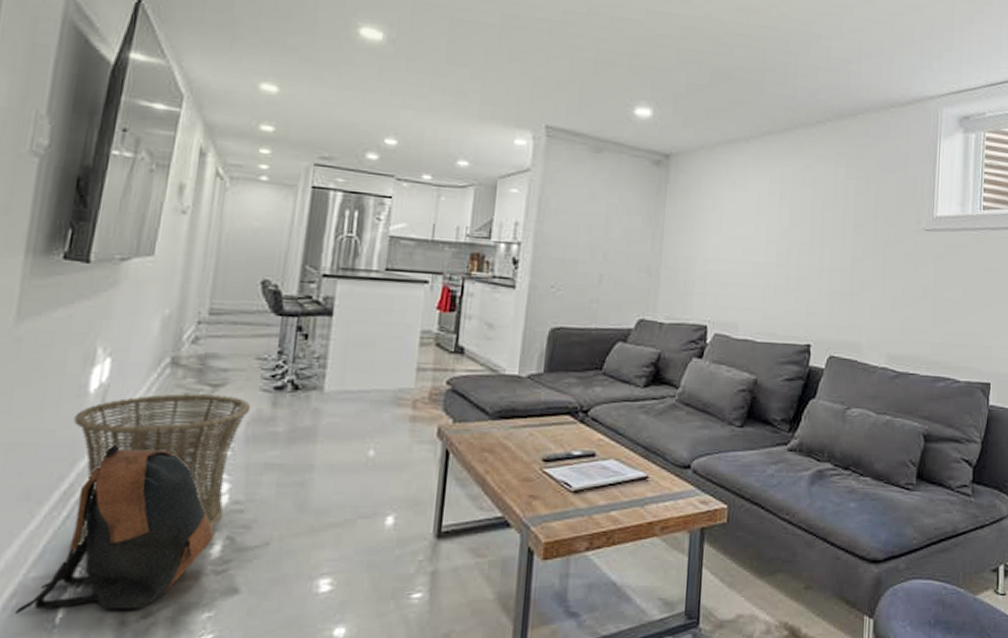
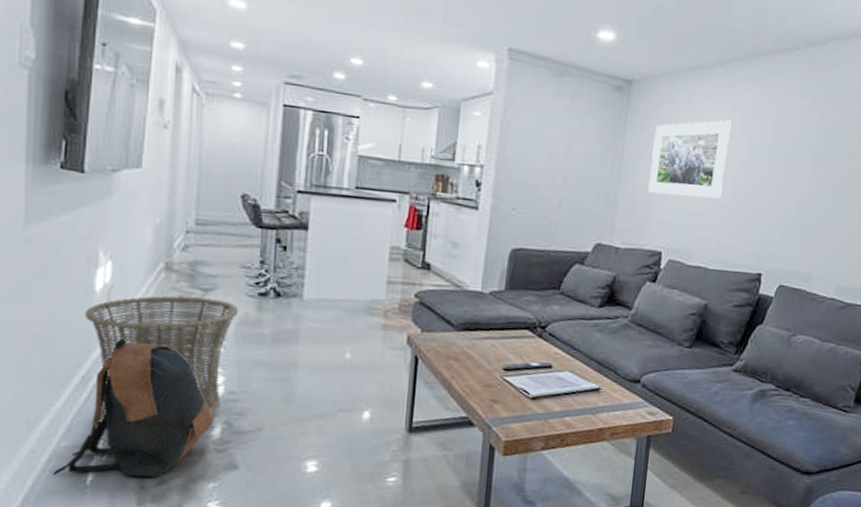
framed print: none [691,190,770,269] -> present [648,120,732,199]

